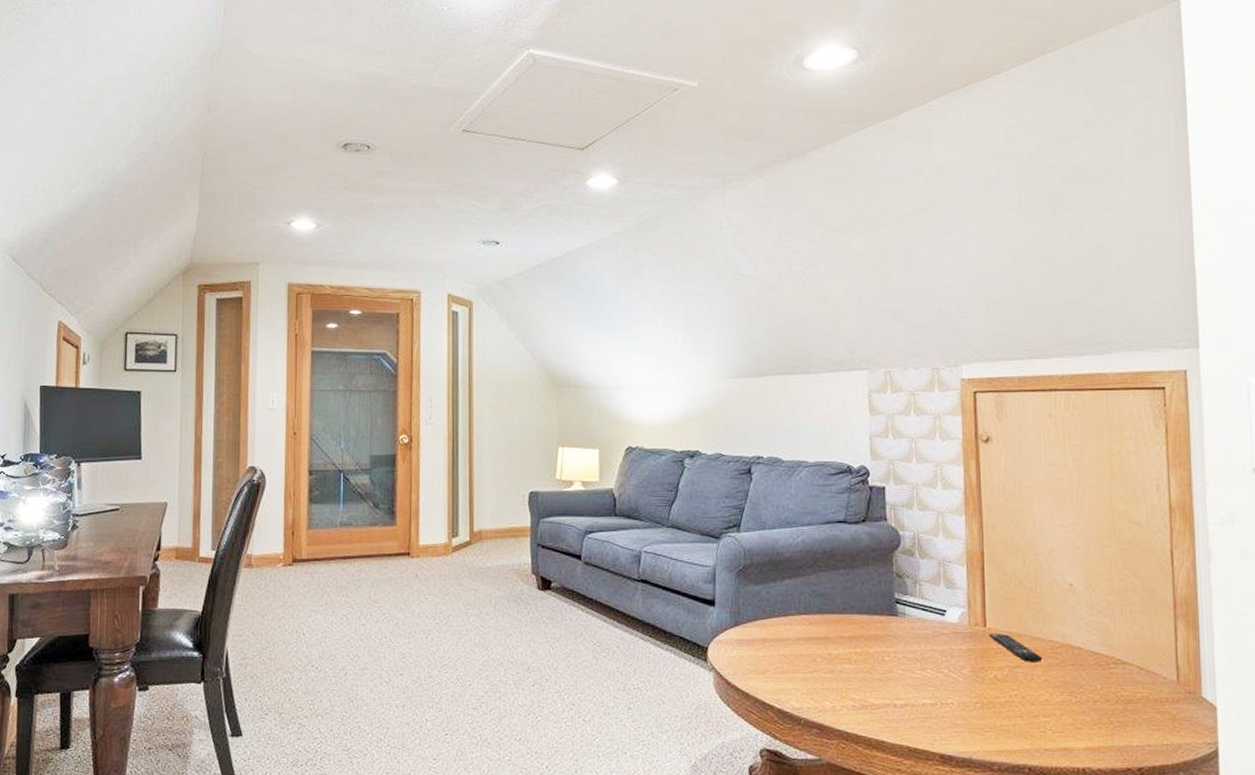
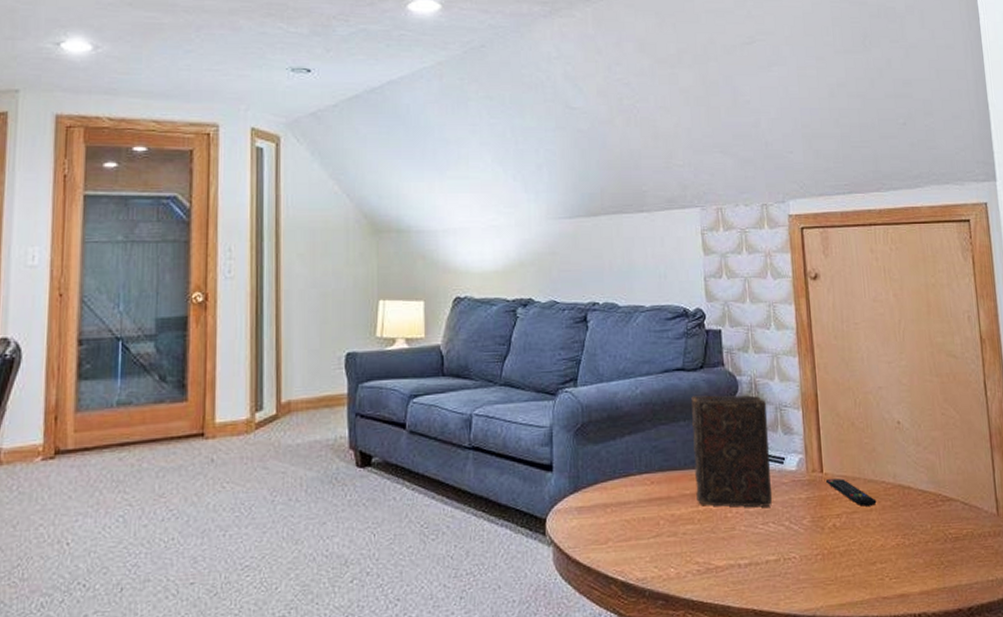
book: none [851,547,932,654] -> present [691,395,773,508]

